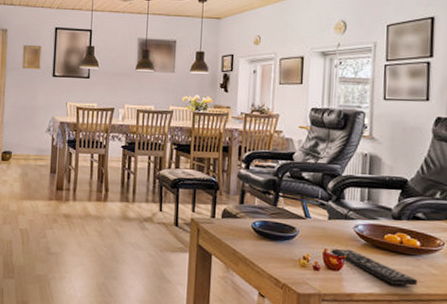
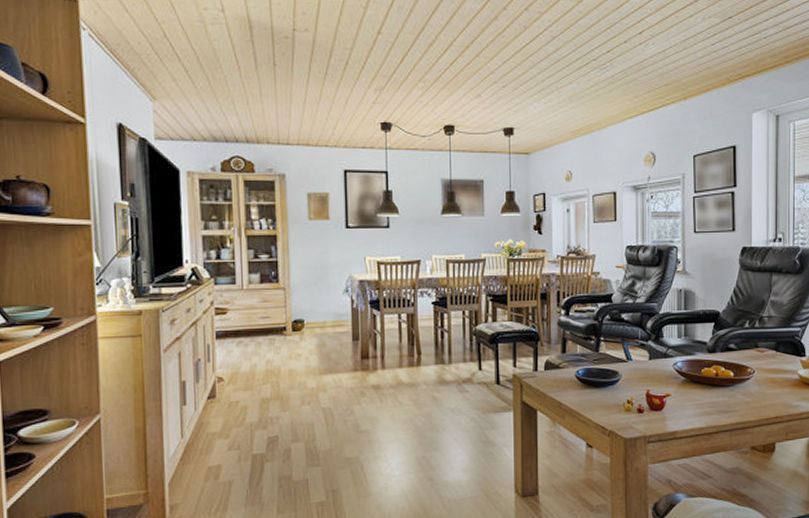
remote control: present [331,248,418,286] -> none [653,387,733,417]

